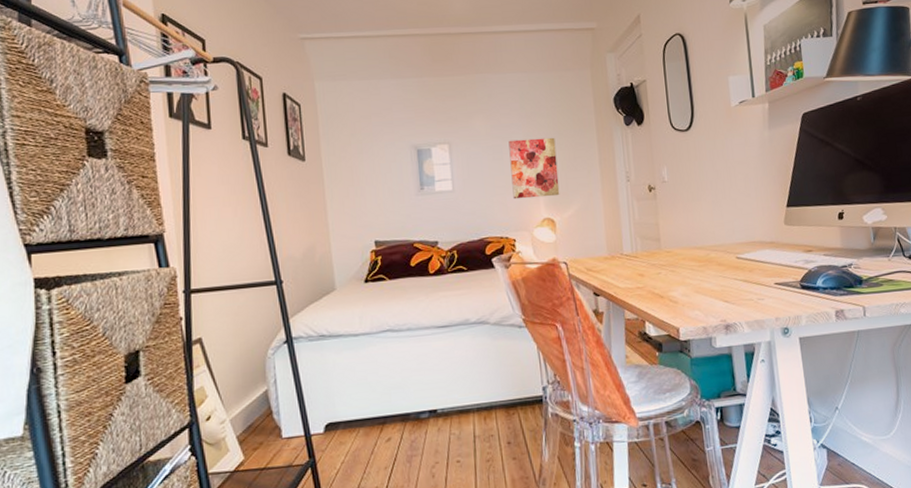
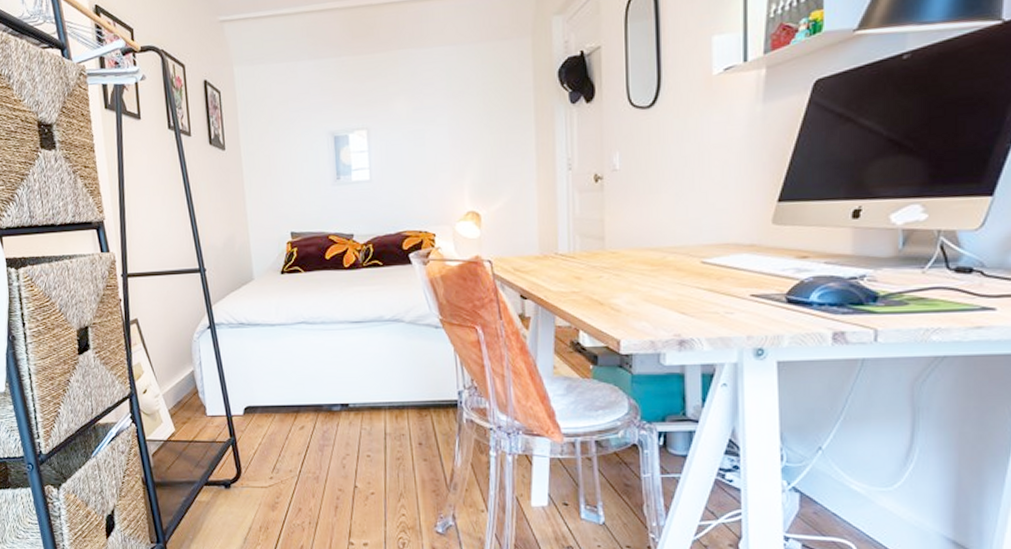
wall art: present [508,137,560,200] -> none [432,119,488,190]

